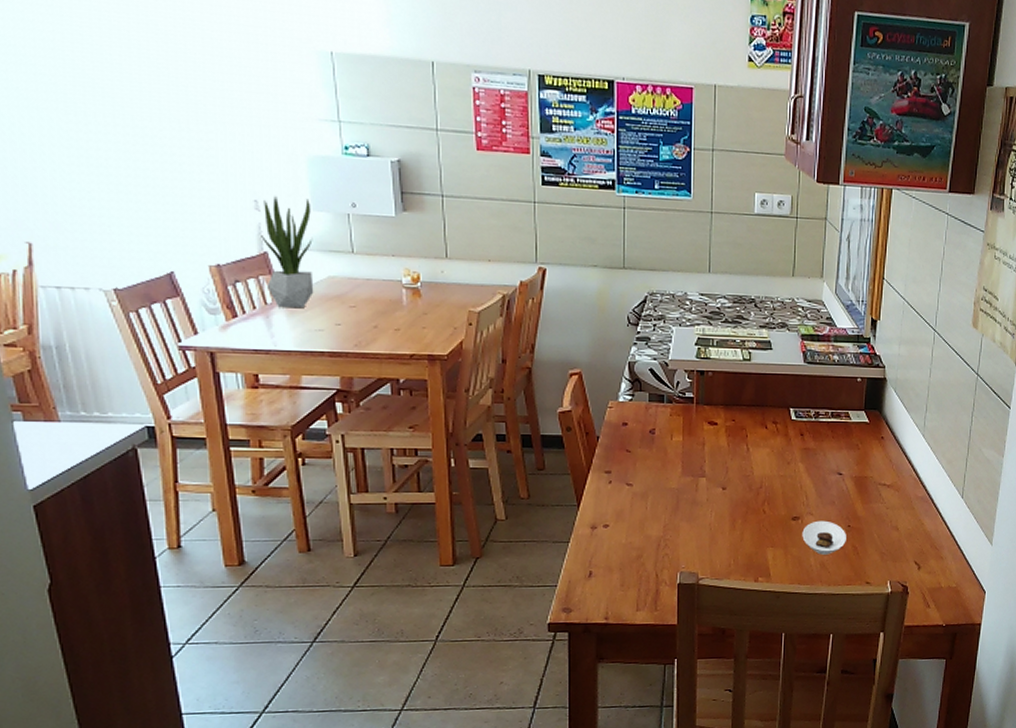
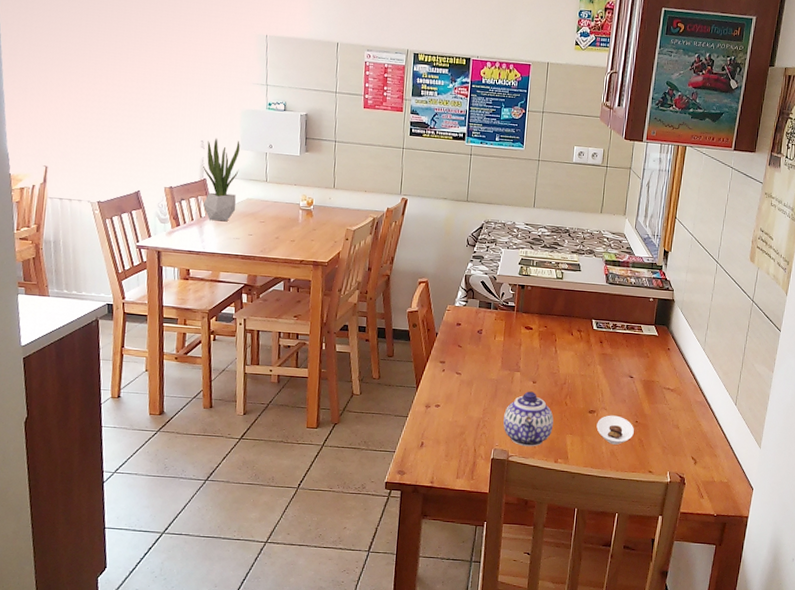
teapot: none [689,500,750,566] -> present [503,391,554,447]

